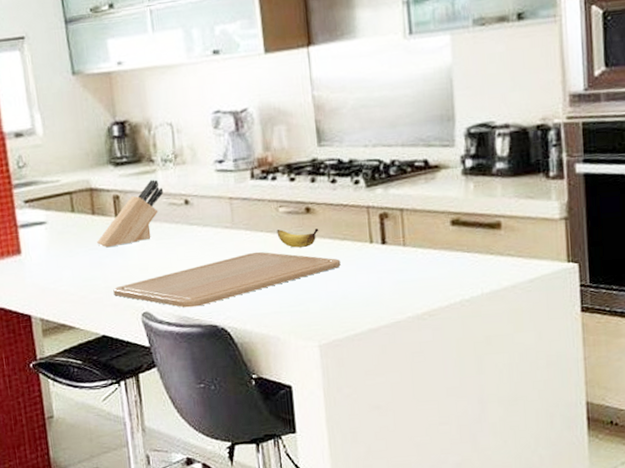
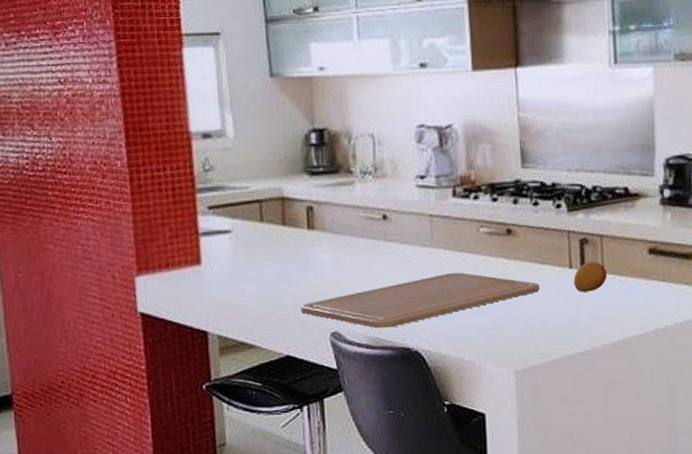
knife block: present [97,179,164,248] -> none [286,192,361,262]
banana: present [276,228,319,248] -> none [476,250,519,270]
fruit: none [374,234,409,267] -> present [573,260,608,292]

